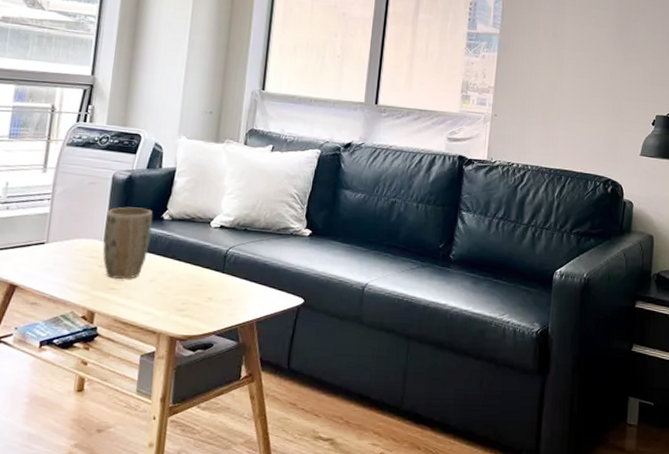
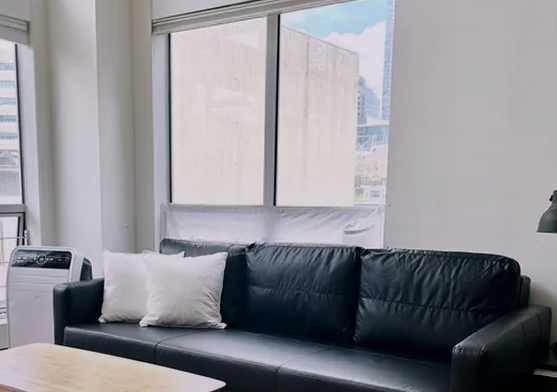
plant pot: present [102,207,153,279] -> none [53,314,91,373]

